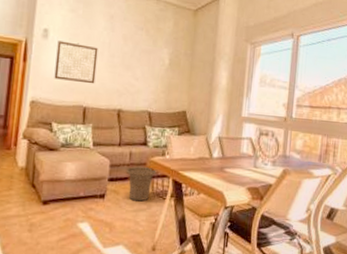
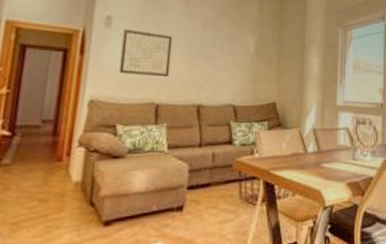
basket: present [125,166,157,202] -> none [208,169,245,211]

